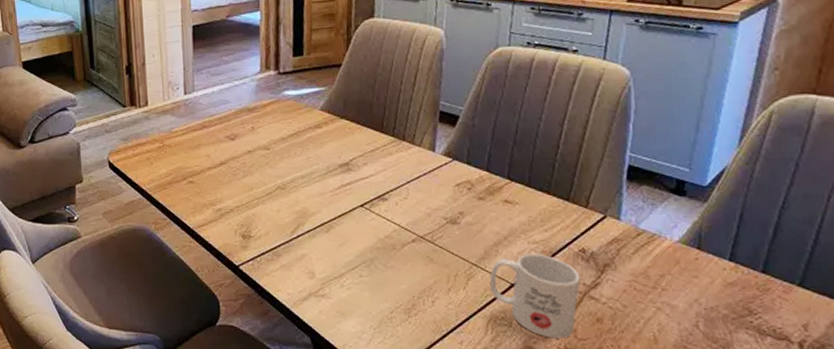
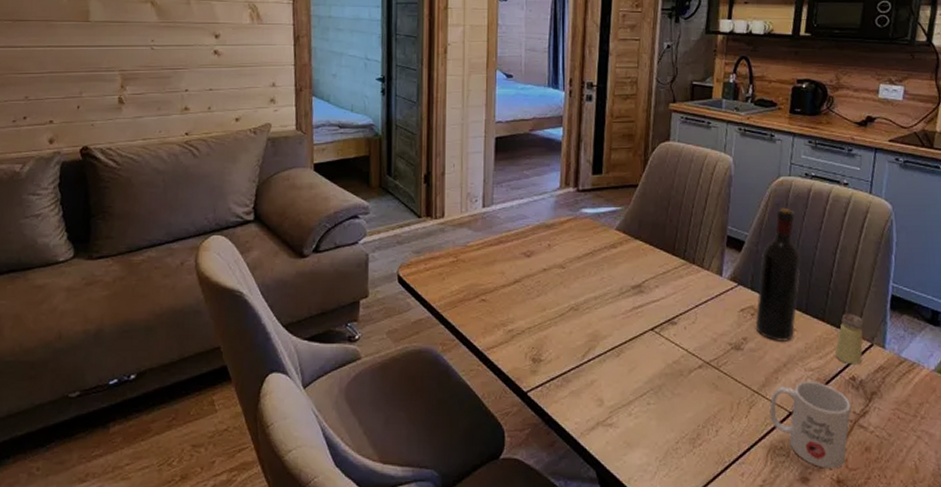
wine bottle: none [472,79,524,216] -> present [755,207,802,343]
saltshaker: none [561,185,595,237] -> present [834,313,864,365]

